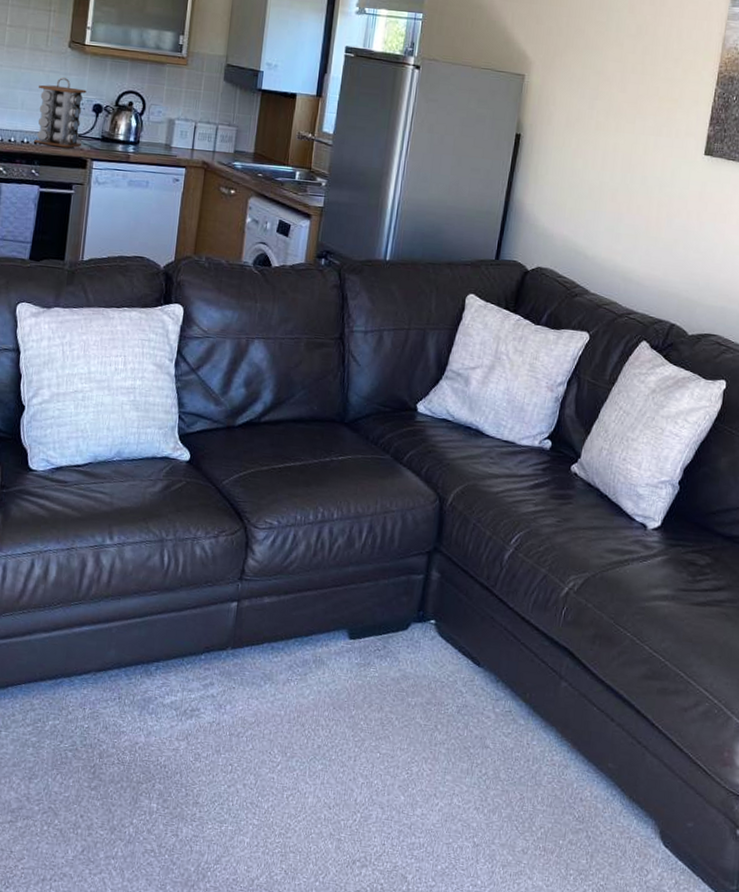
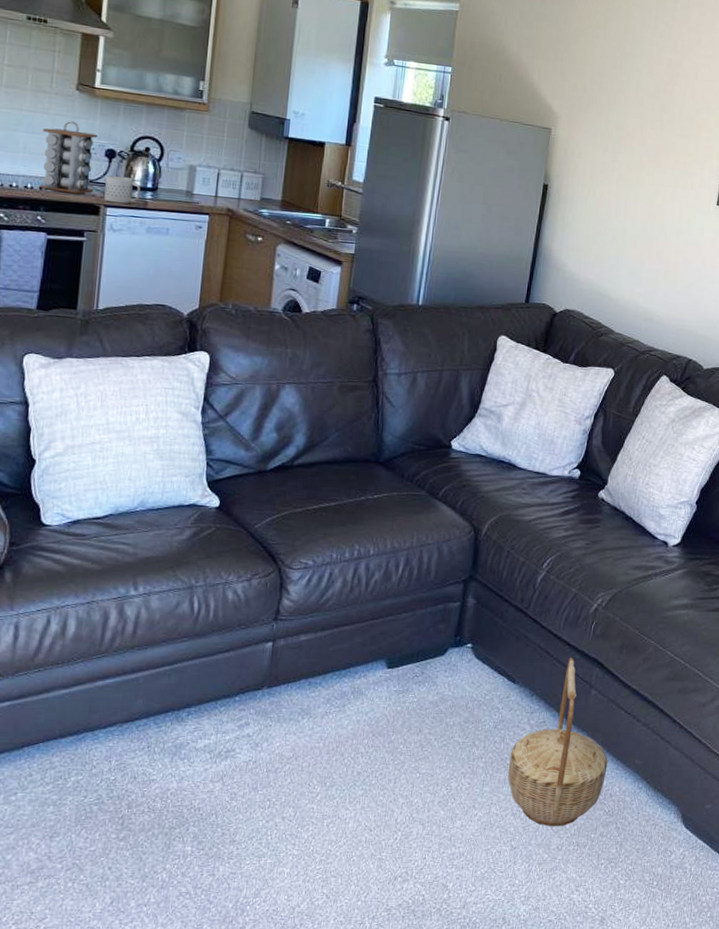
mug: none [91,129,124,158] -> present [104,175,141,204]
basket: none [471,643,579,828] -> present [508,657,608,827]

